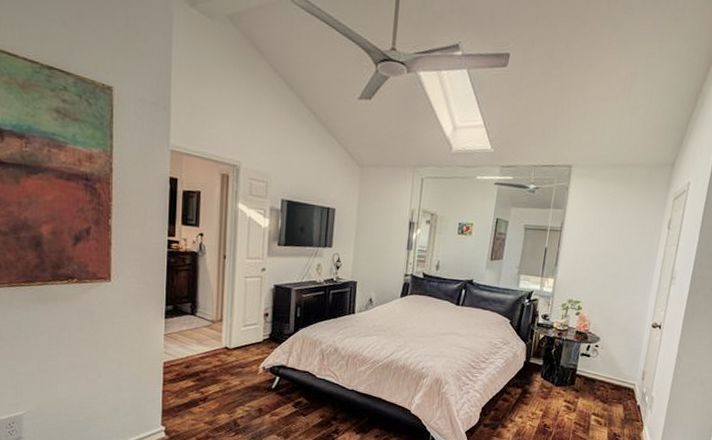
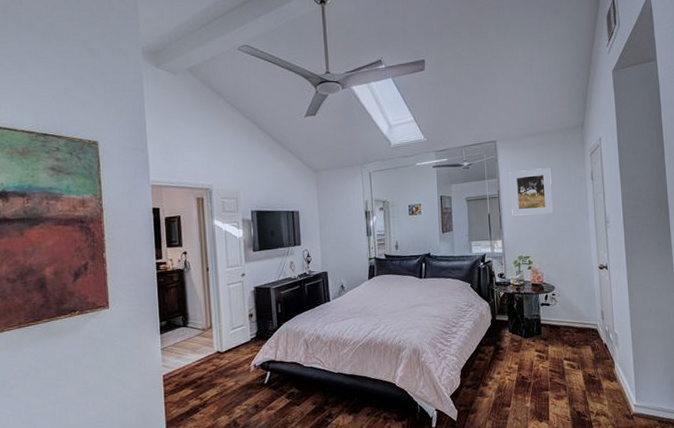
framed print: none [571,205,626,259] -> present [510,168,553,216]

